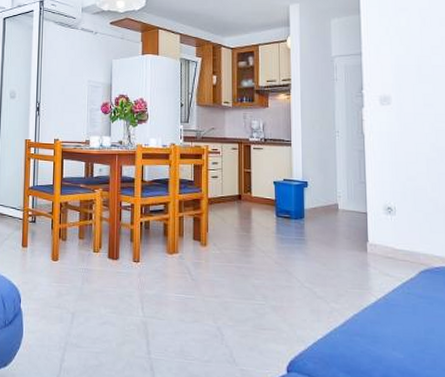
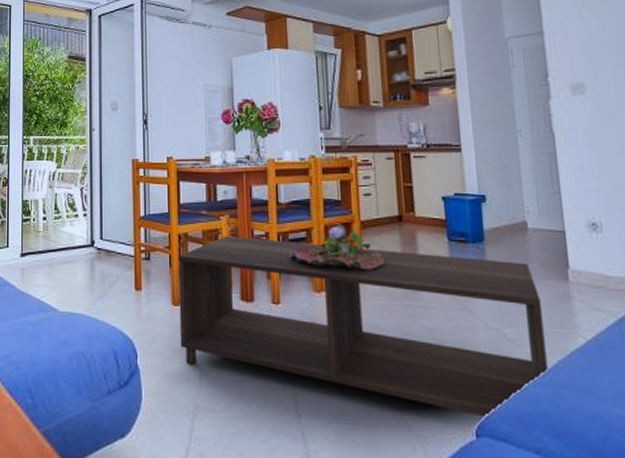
coffee table: none [56,205,346,358] -> present [178,236,548,419]
potted flower: none [149,200,226,238] -> present [288,224,385,270]

